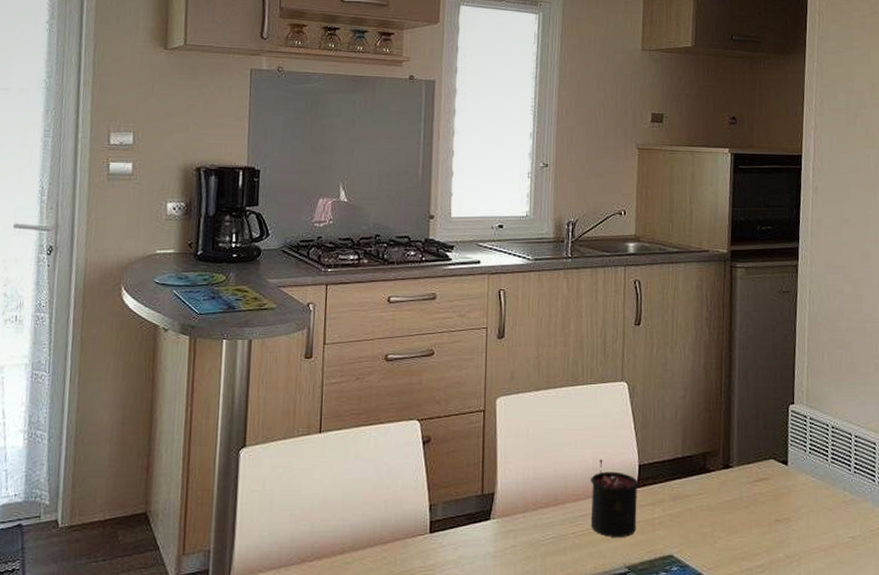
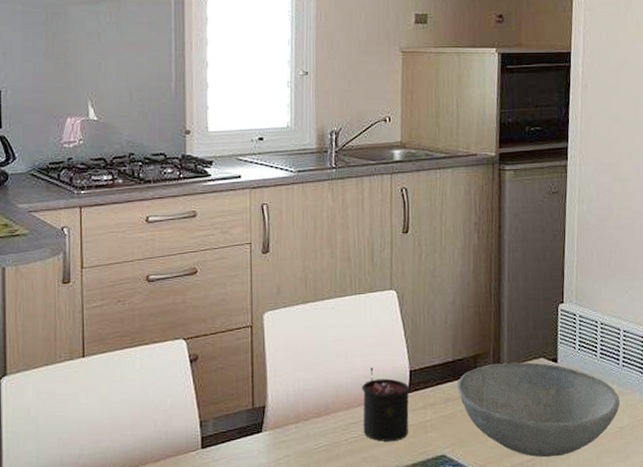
bowl: none [685,462,851,564] -> present [456,362,620,458]

